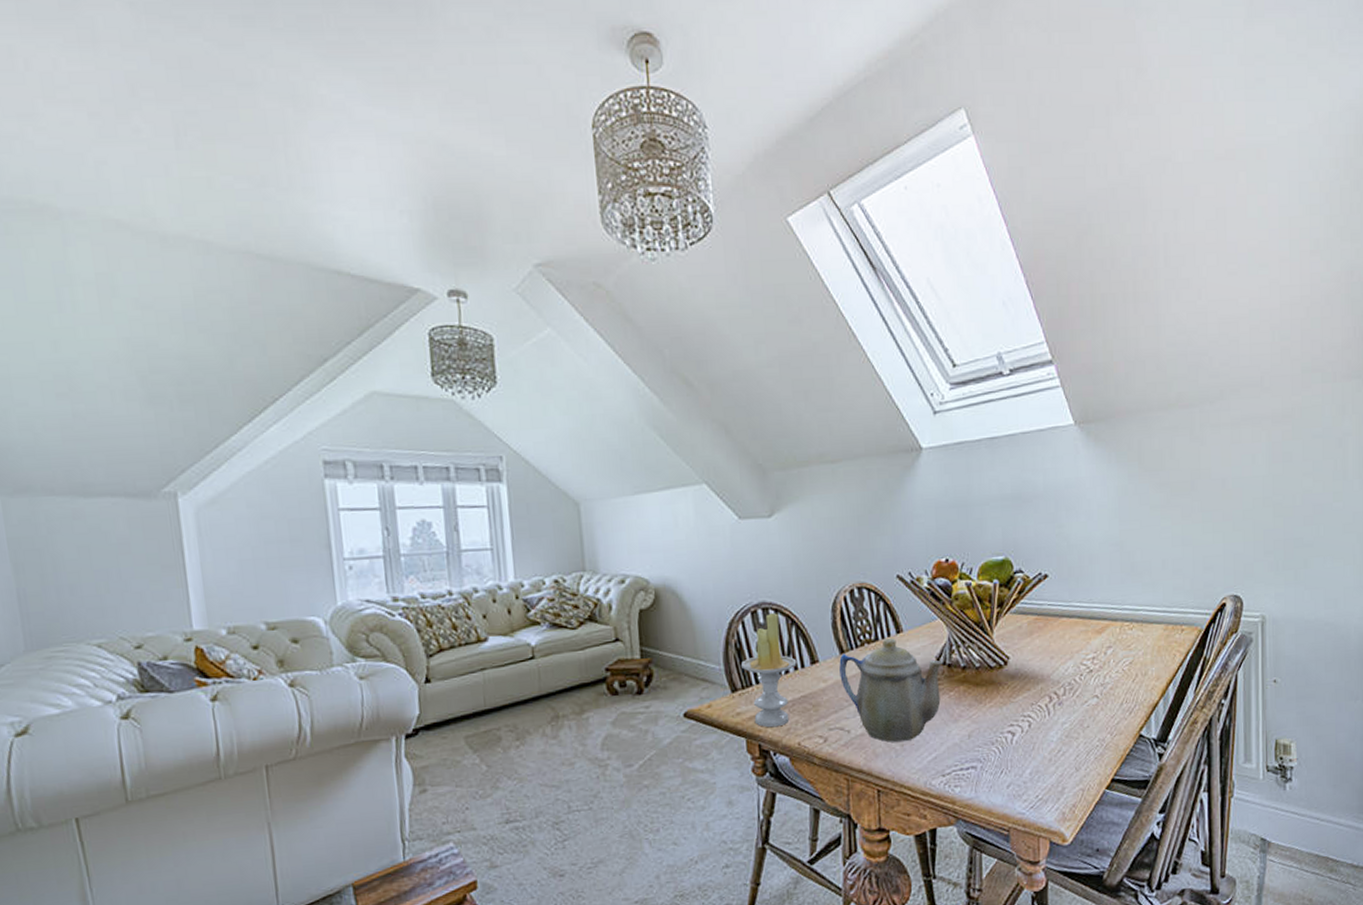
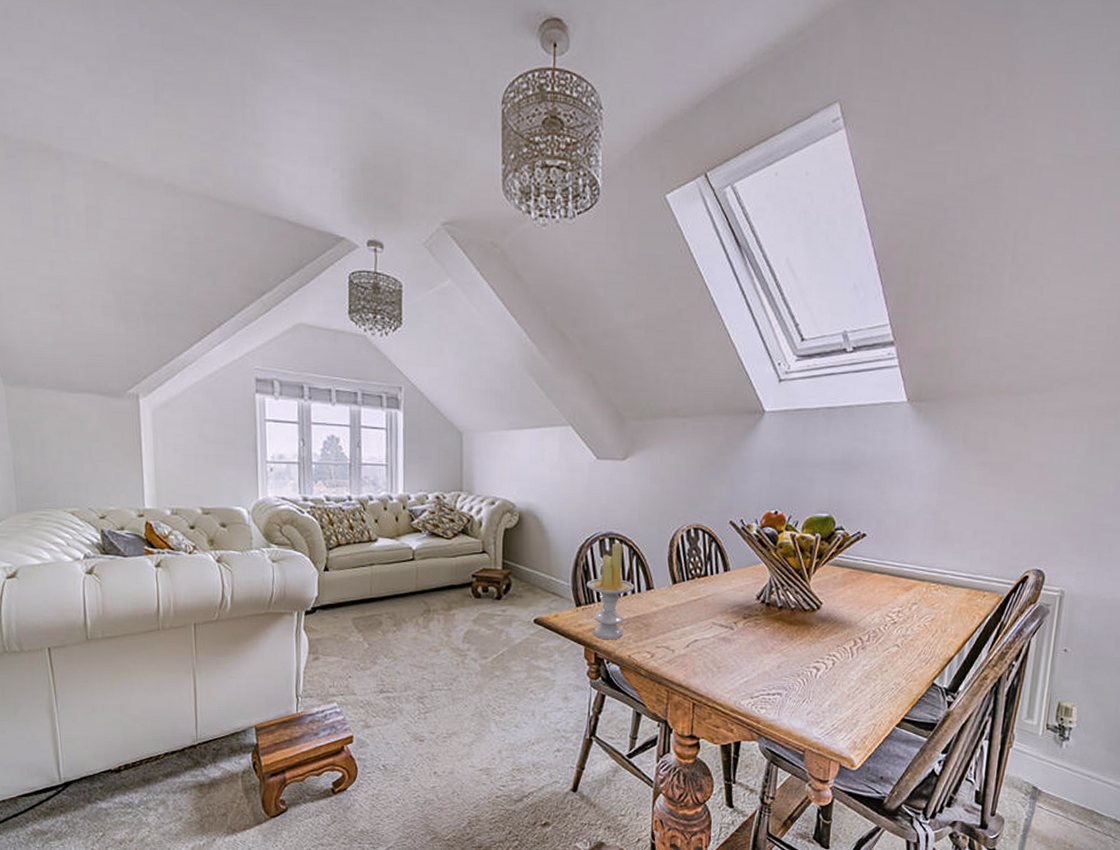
teapot: present [839,638,944,743] -> none [671,575,764,664]

